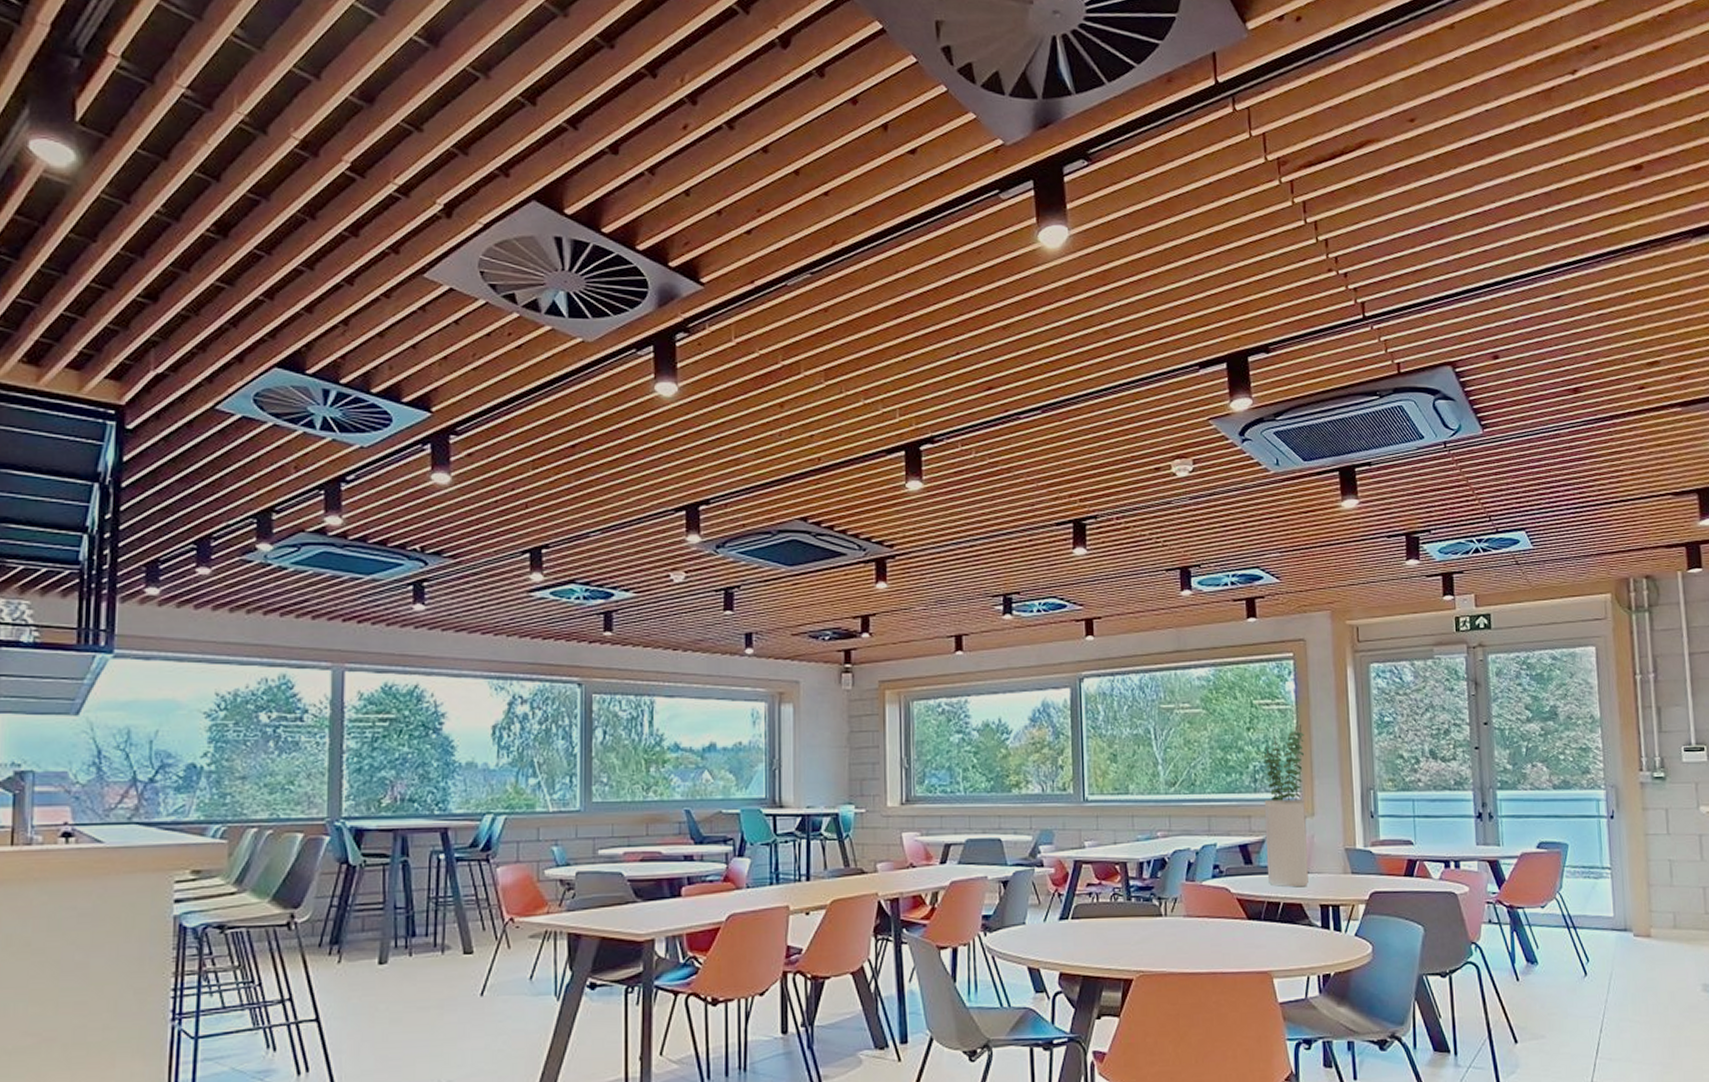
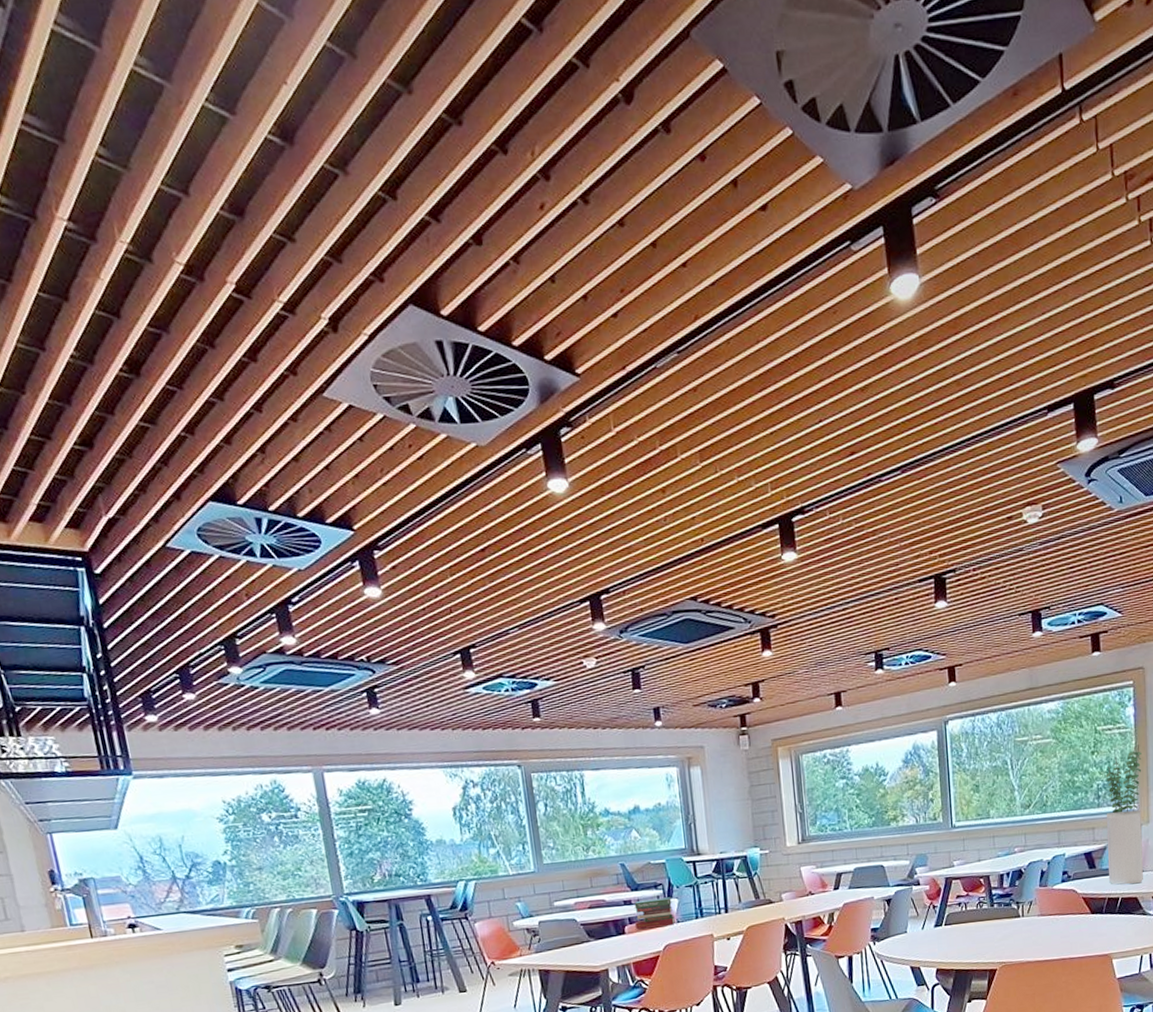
books: none [695,855,744,893] -> present [634,897,675,930]

